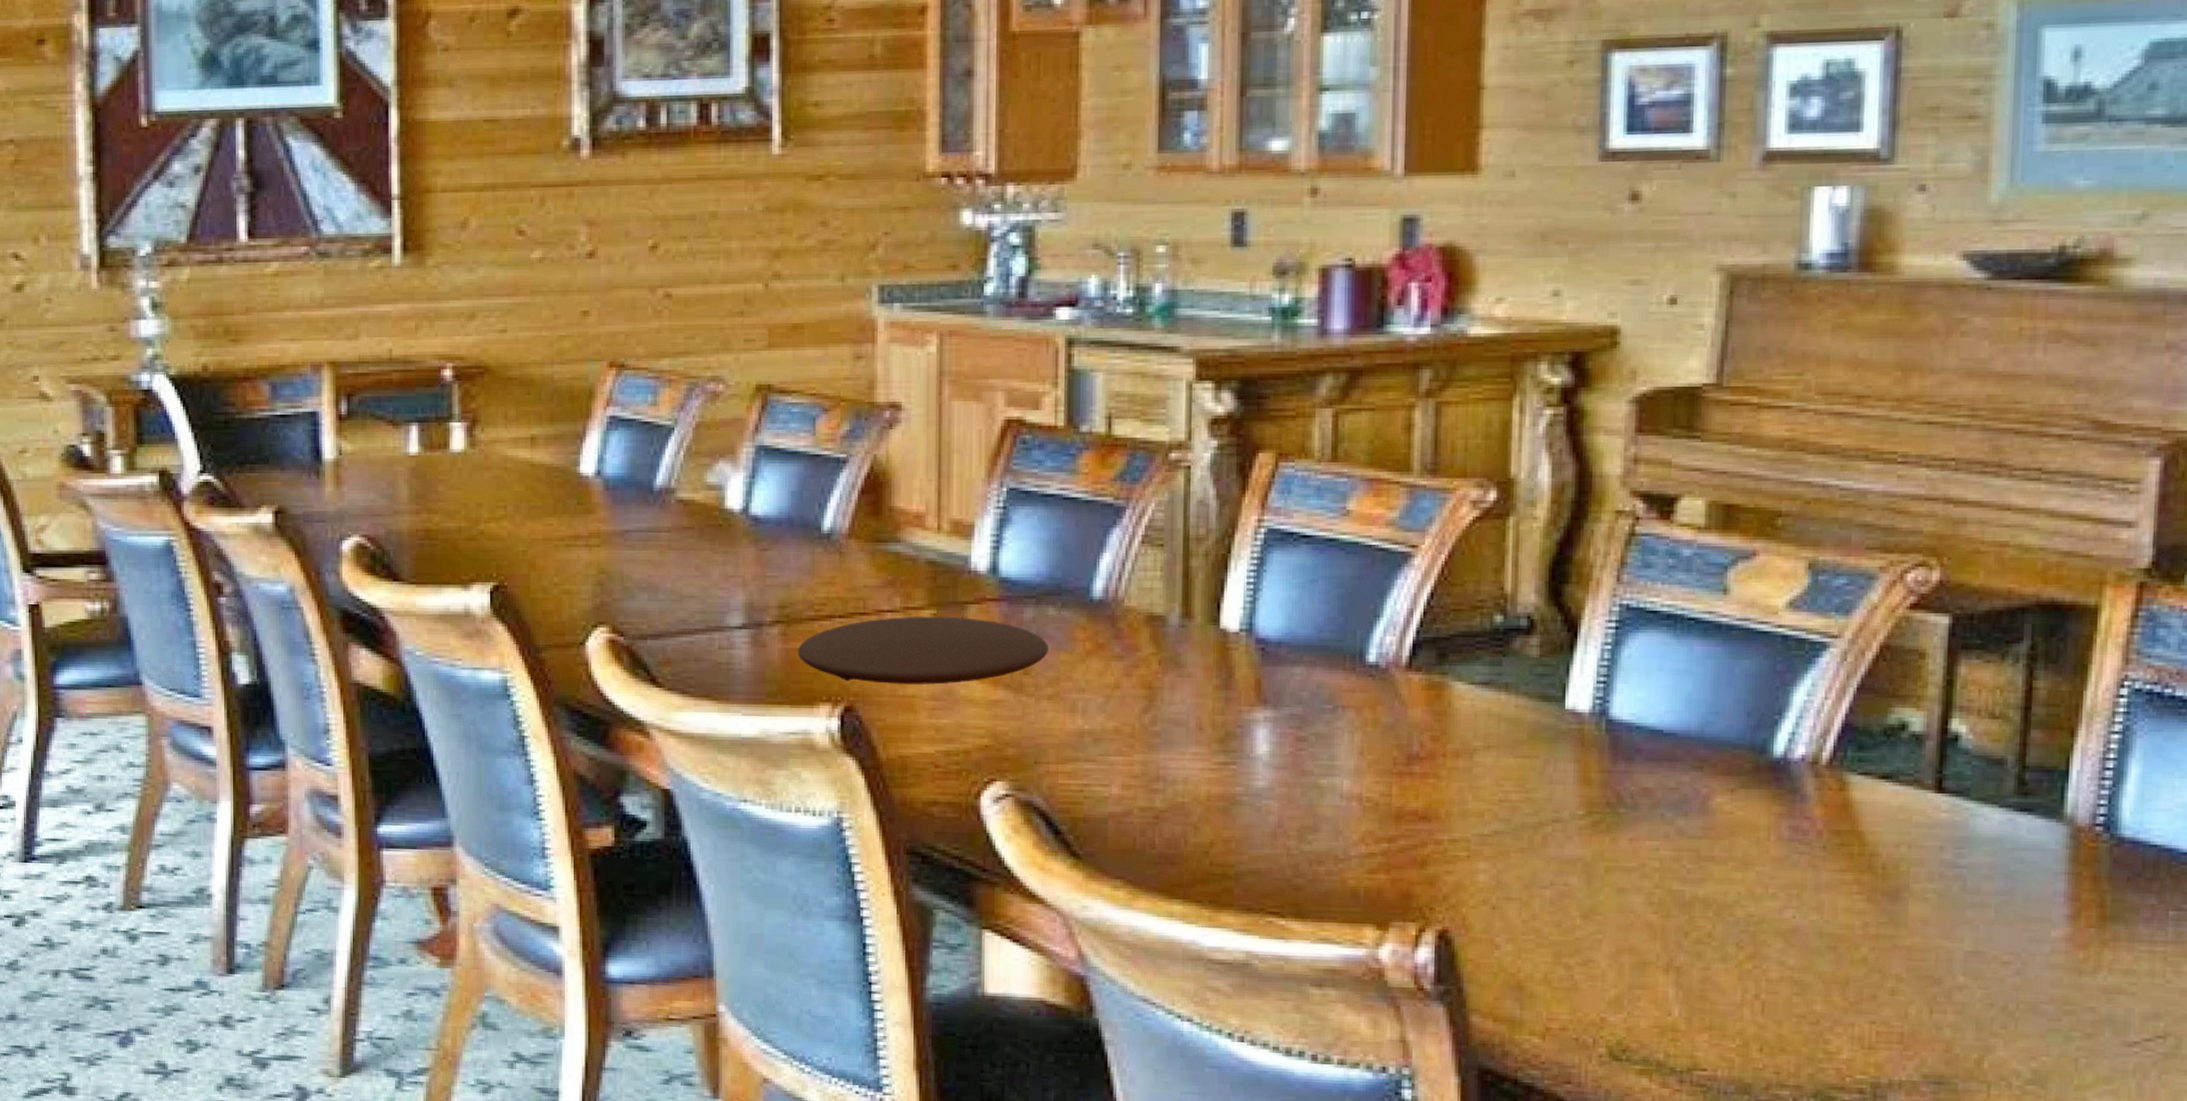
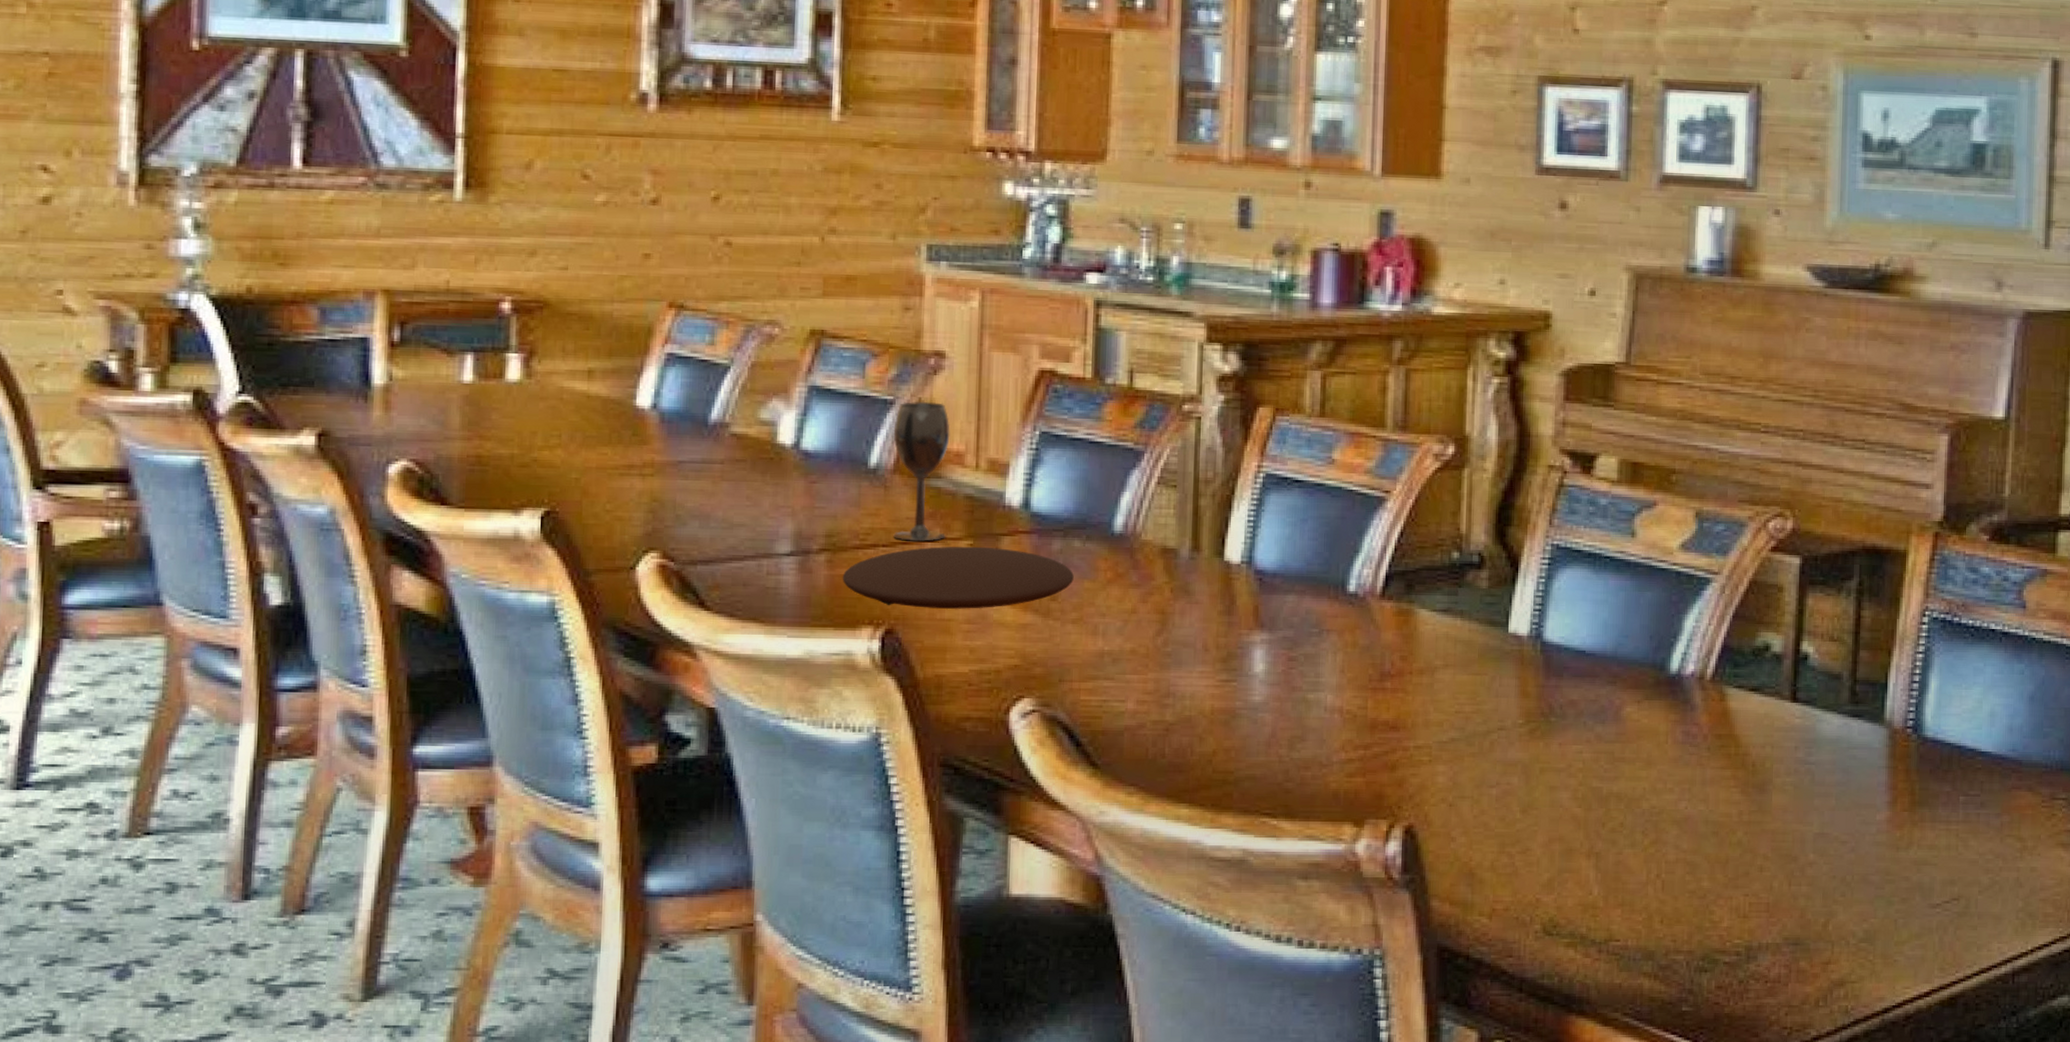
wine glass: none [847,458,909,611] -> present [893,401,950,541]

